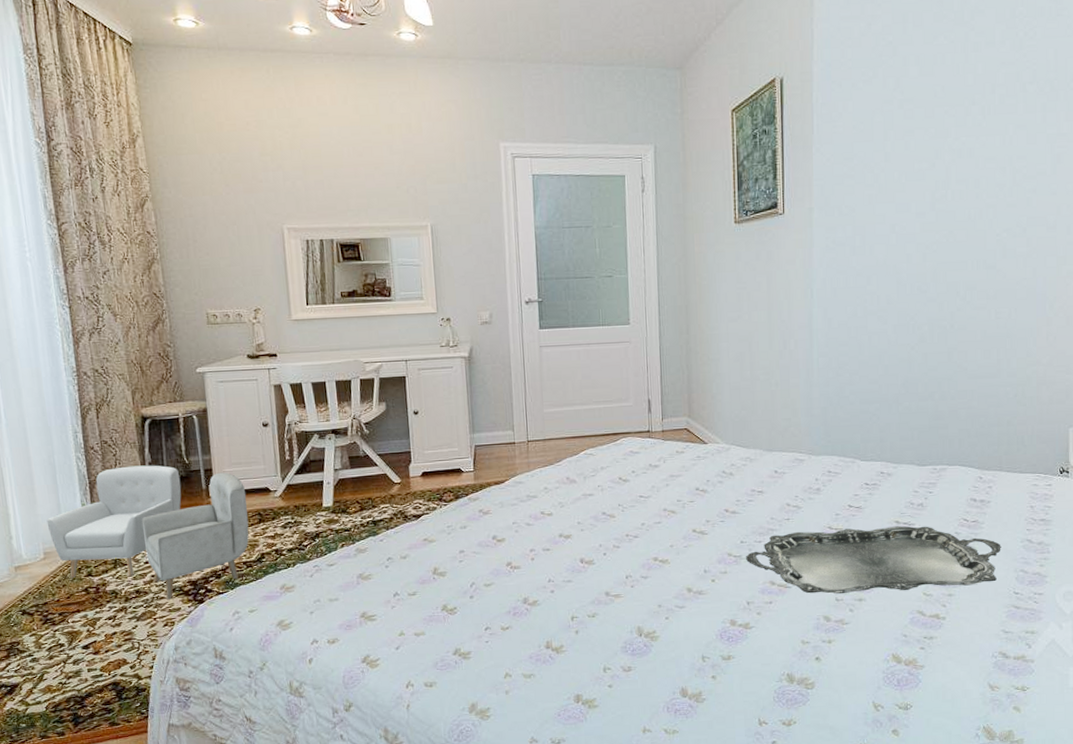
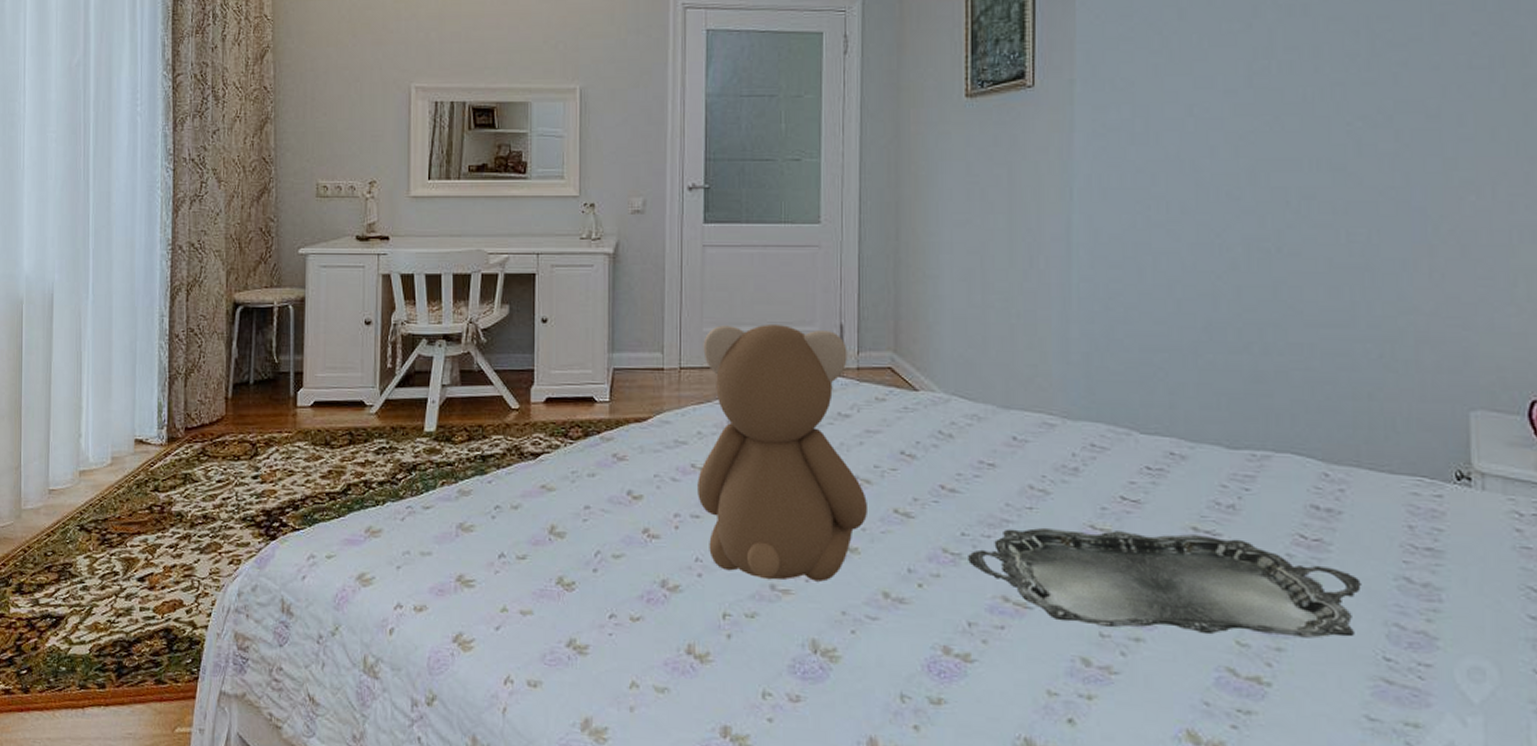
armchair: present [46,465,249,600] -> none [119,361,338,531]
teddy bear: none [544,403,674,589] -> present [698,325,867,582]

